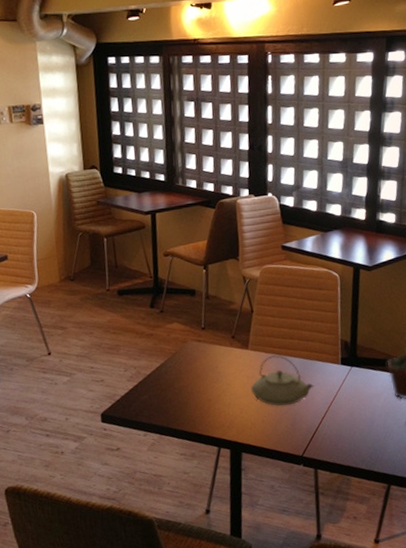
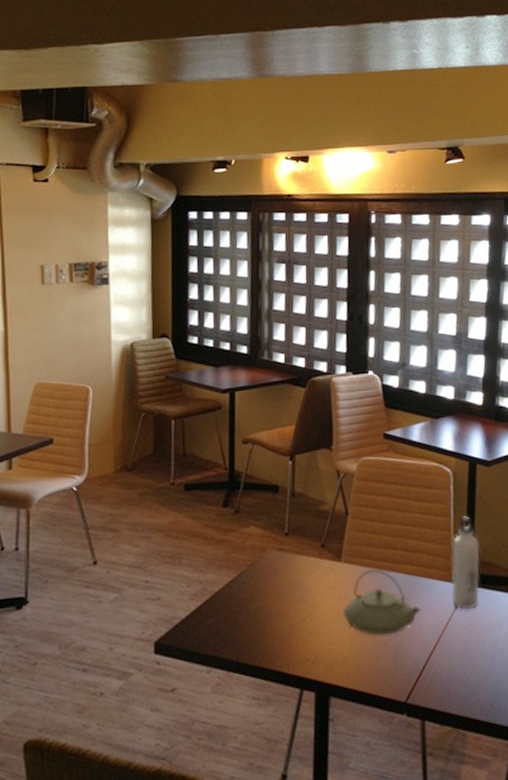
water bottle: none [339,312,362,385] -> present [451,516,480,610]

